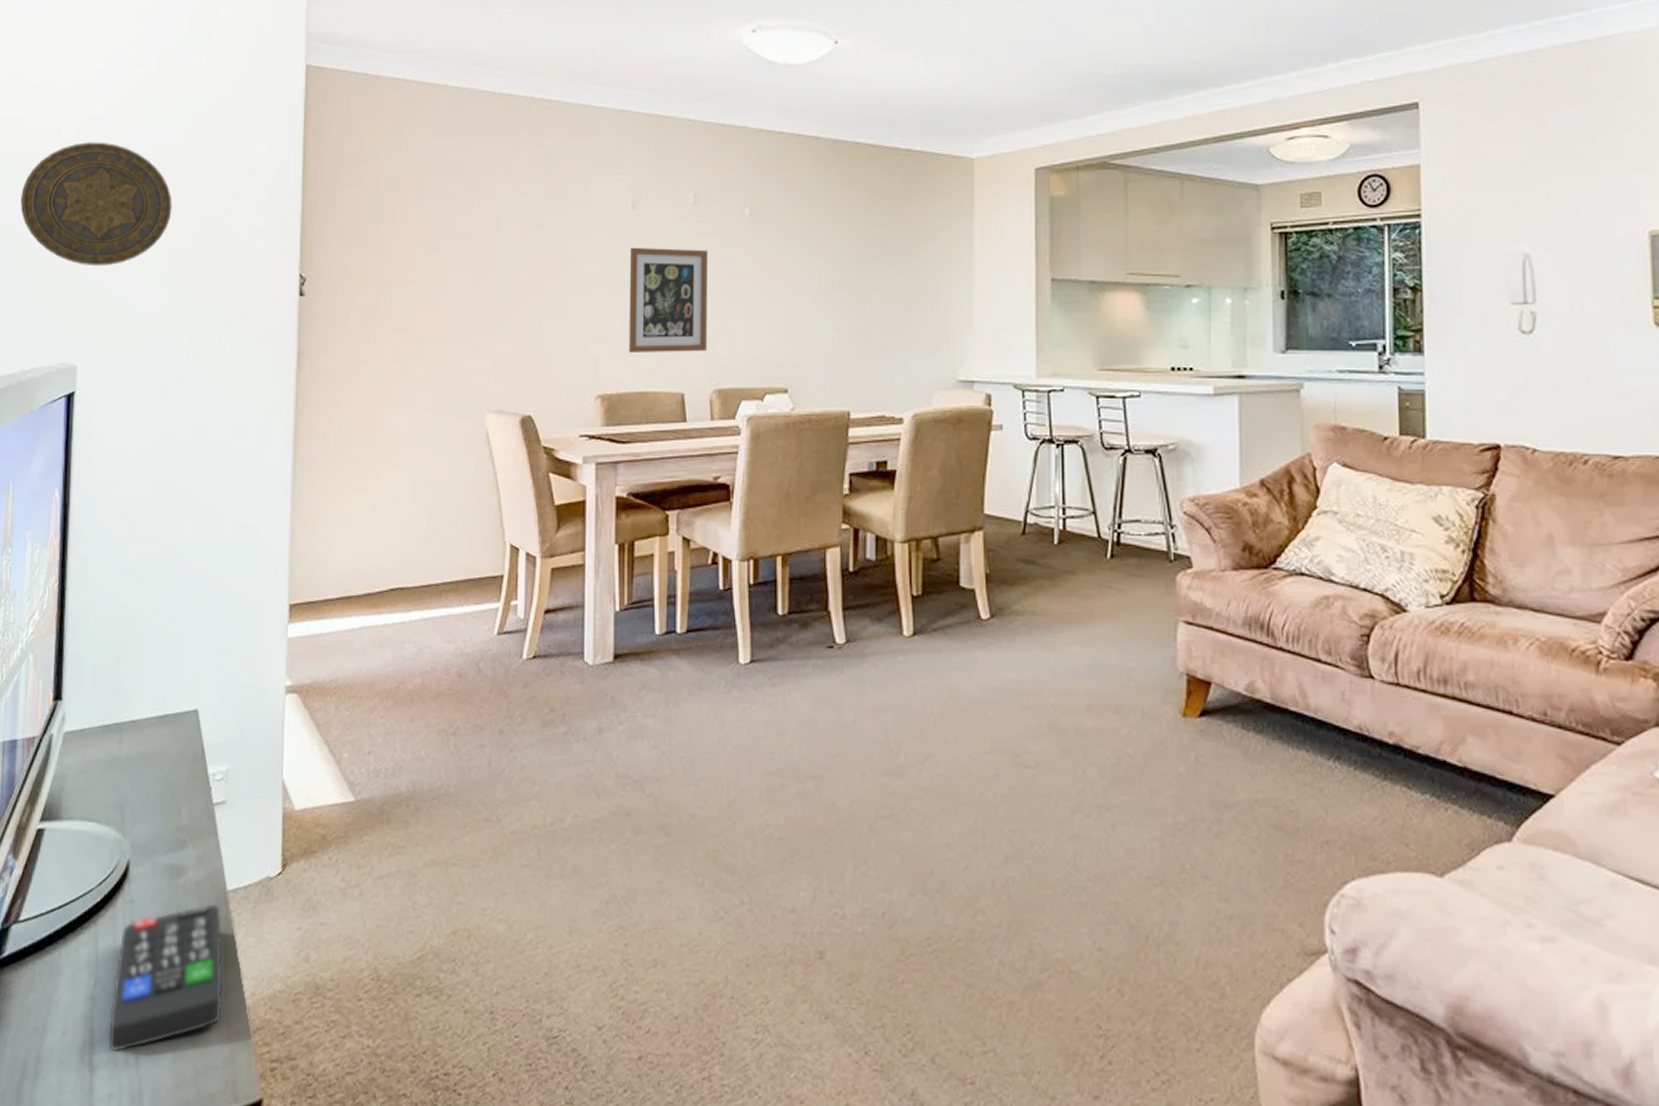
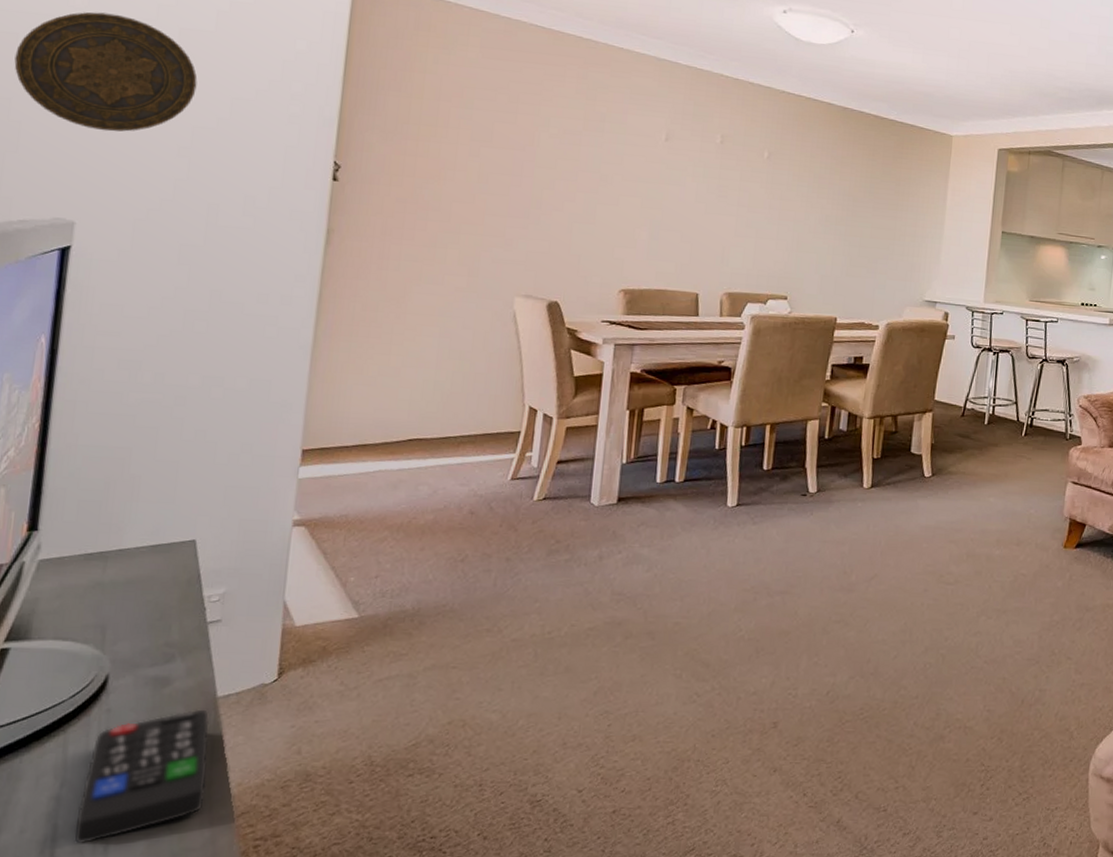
wall art: present [628,247,709,352] -> none [652,172,730,262]

